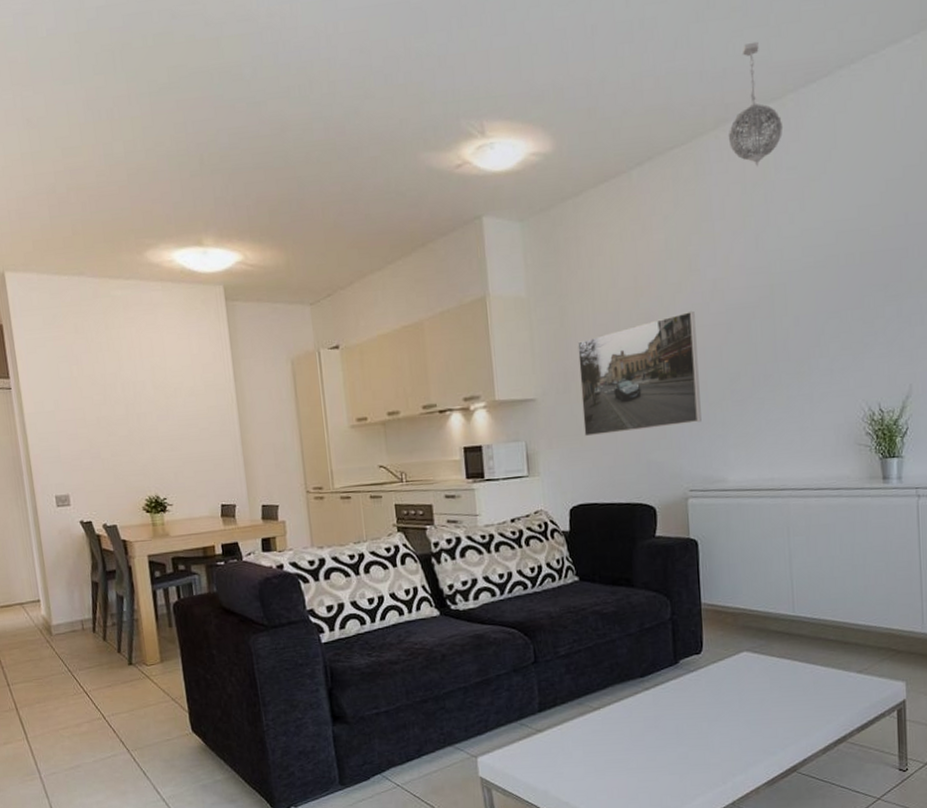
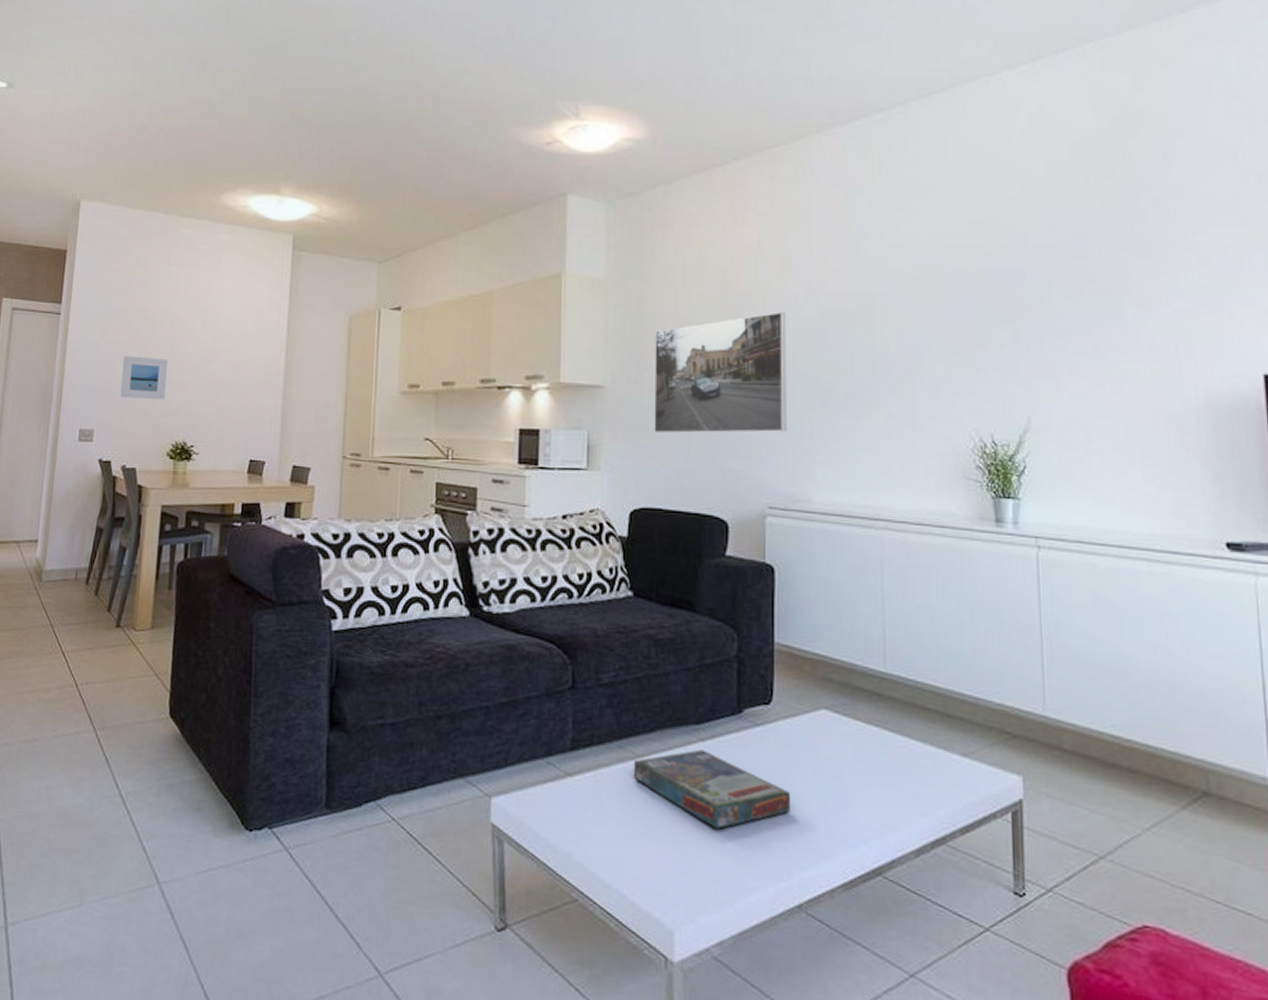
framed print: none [82,420,130,462] -> present [121,356,168,400]
board game: none [592,696,722,756] -> present [633,749,791,829]
pendant light: present [728,41,784,167] -> none [831,54,891,174]

